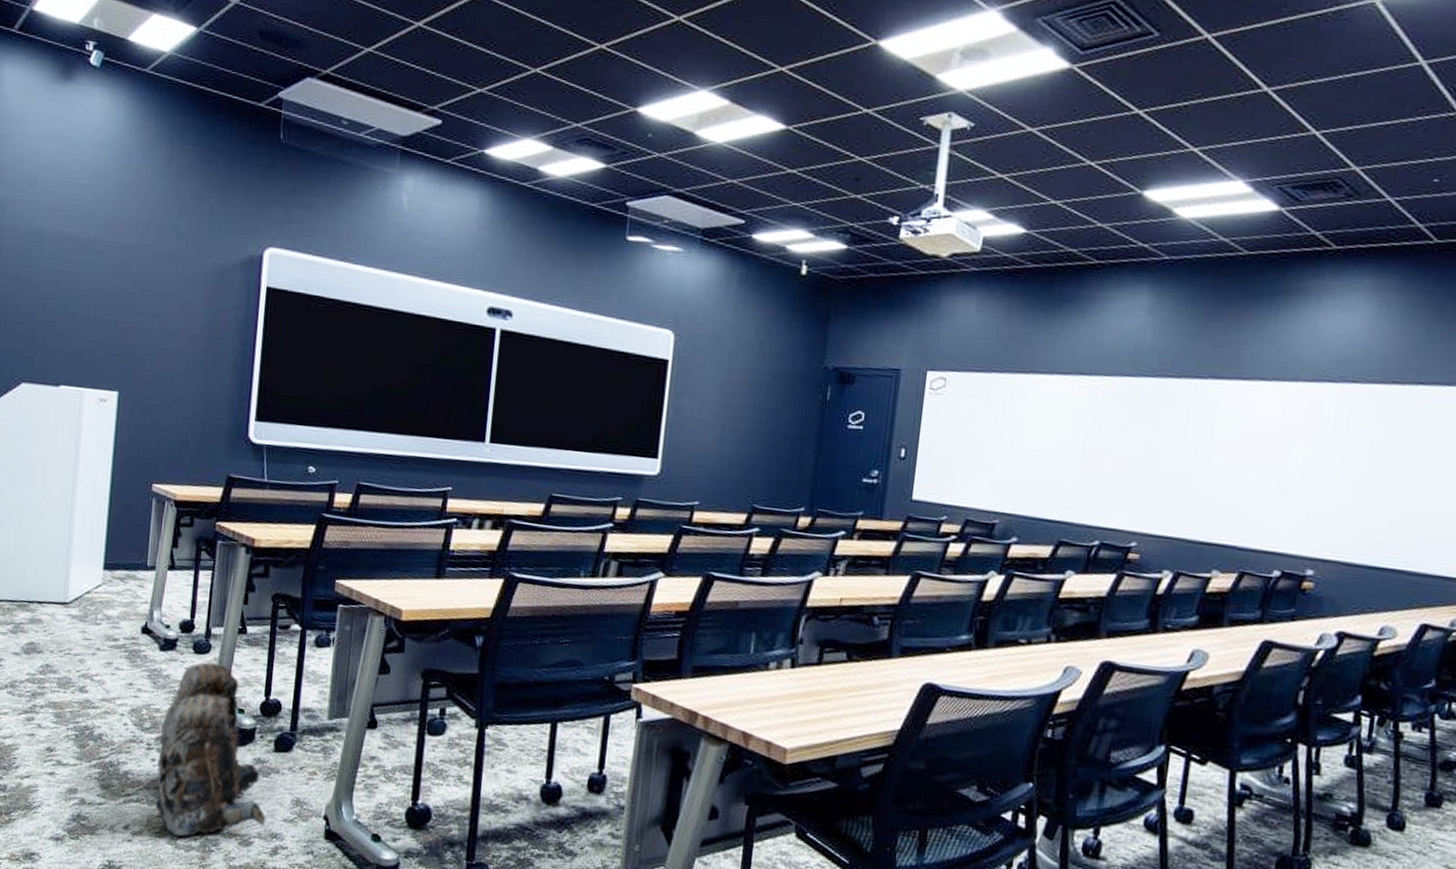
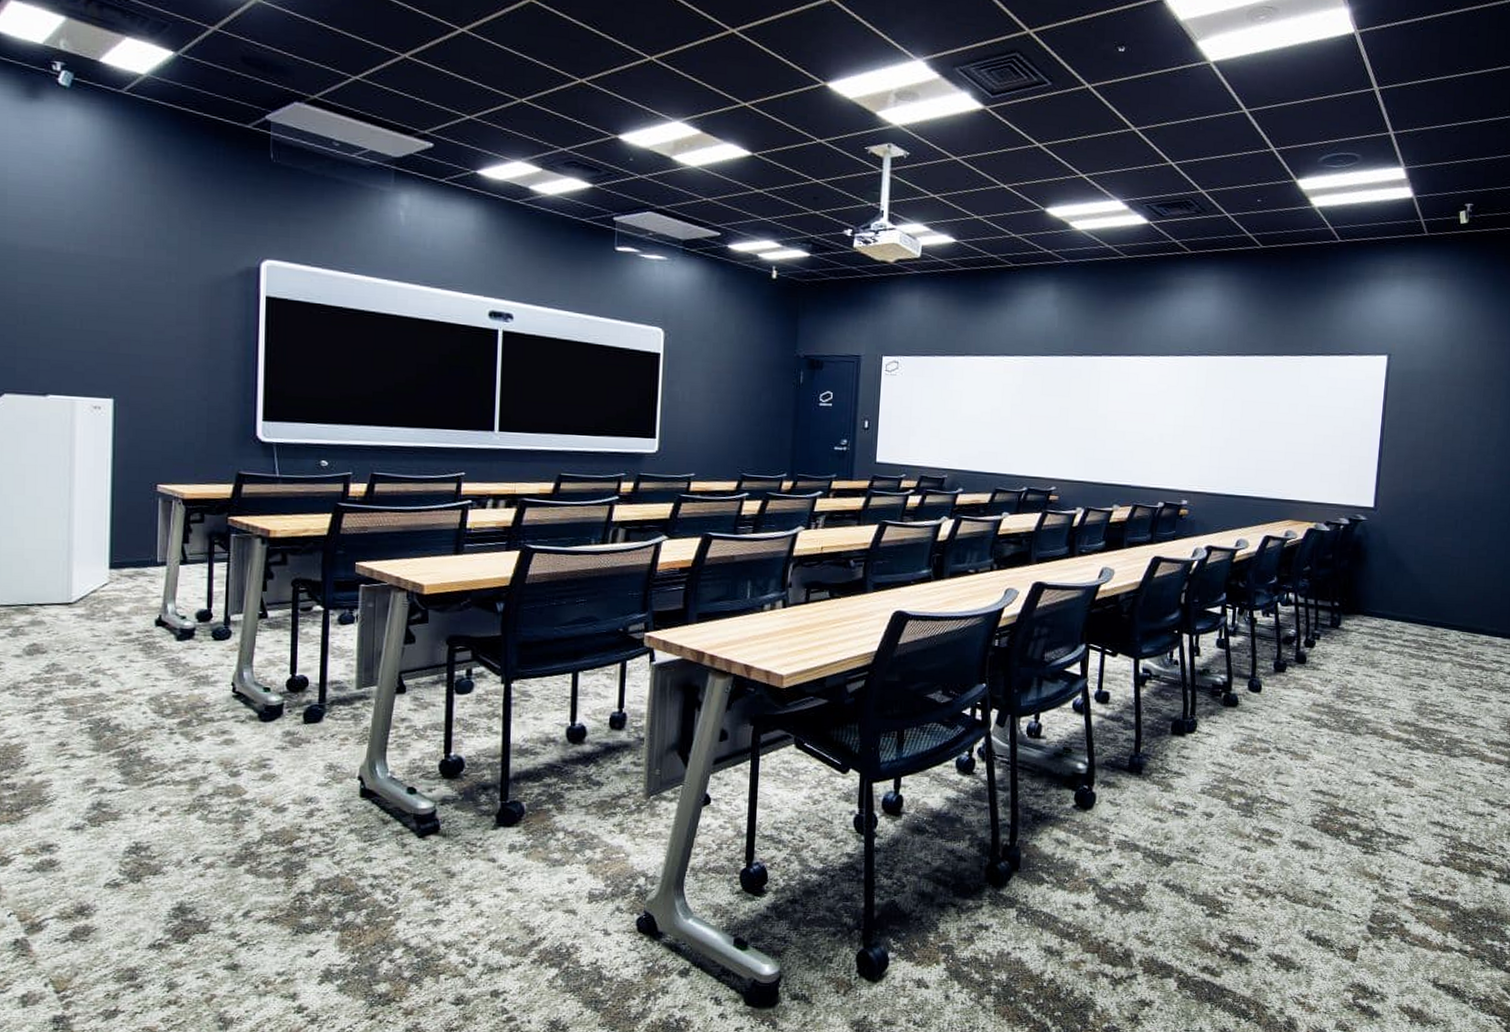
backpack: present [146,662,266,837] -> none [173,647,300,812]

